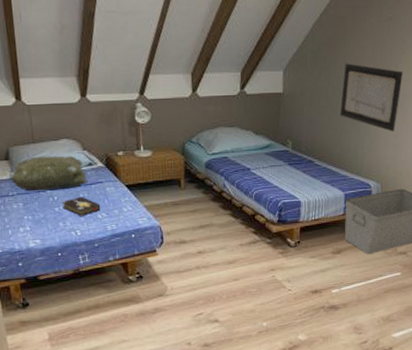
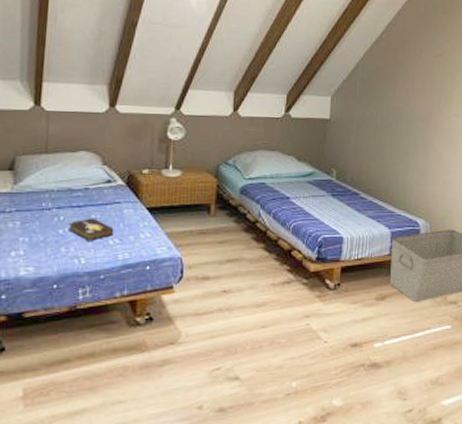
cushion: present [10,155,89,191] -> none [11,168,104,209]
wall art: present [339,63,403,132] -> none [388,94,452,167]

